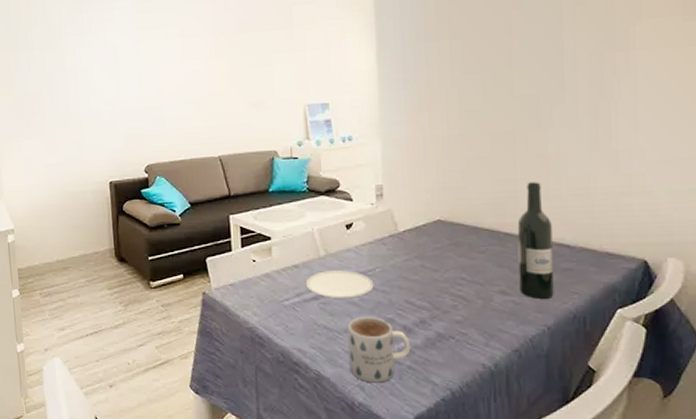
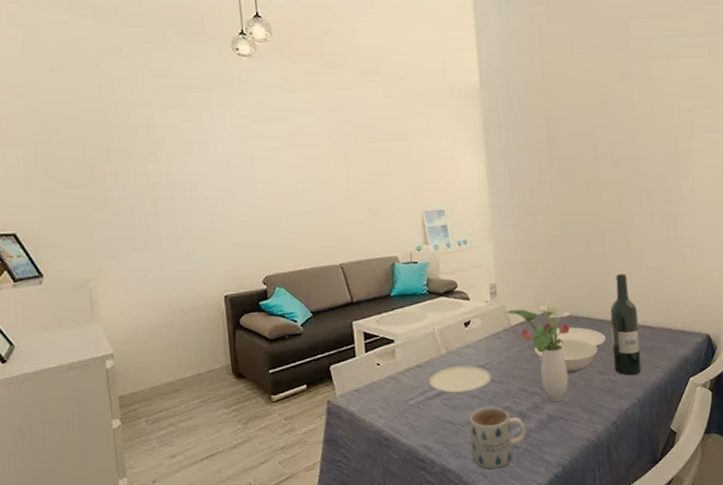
flower arrangement: none [390,210,469,320] -> present [503,303,571,403]
bowl: none [424,250,500,290] -> present [534,338,598,374]
plate: none [438,238,511,264] -> present [546,327,606,347]

